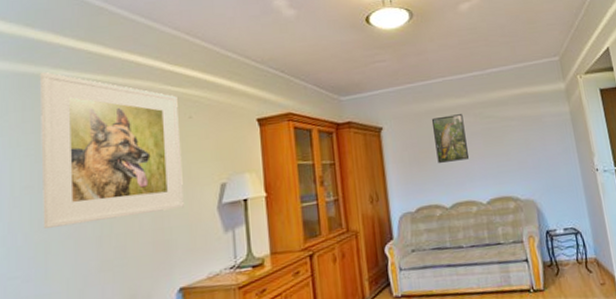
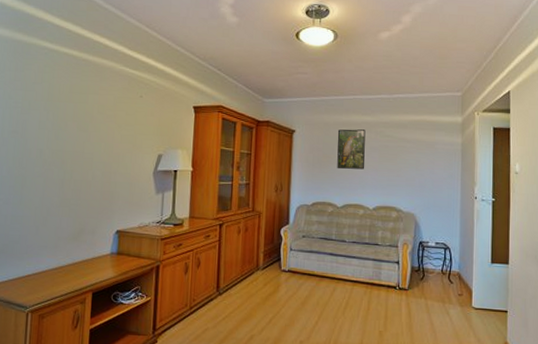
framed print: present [39,71,184,228] -> none [22,41,133,169]

